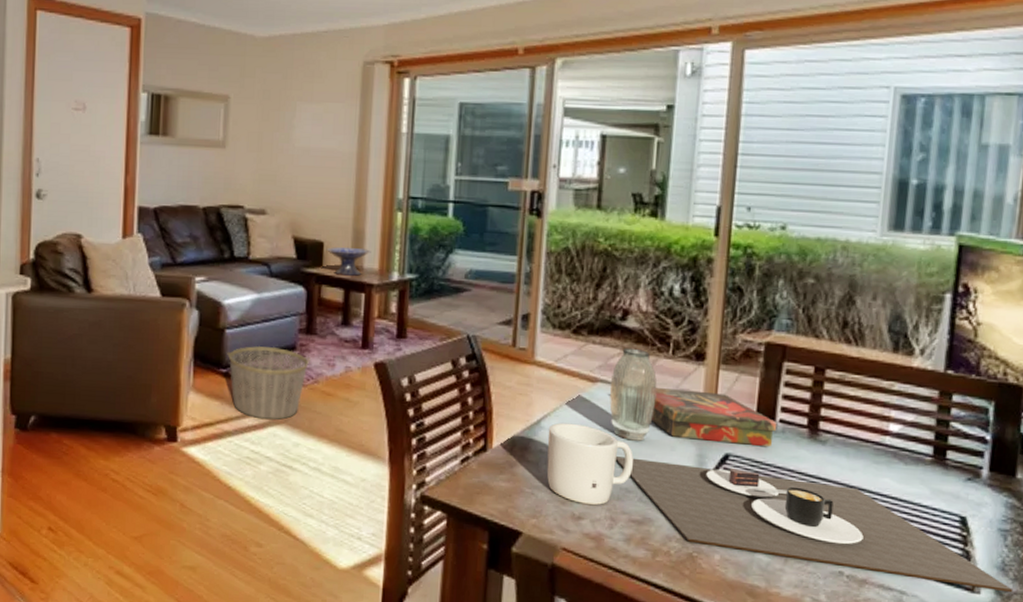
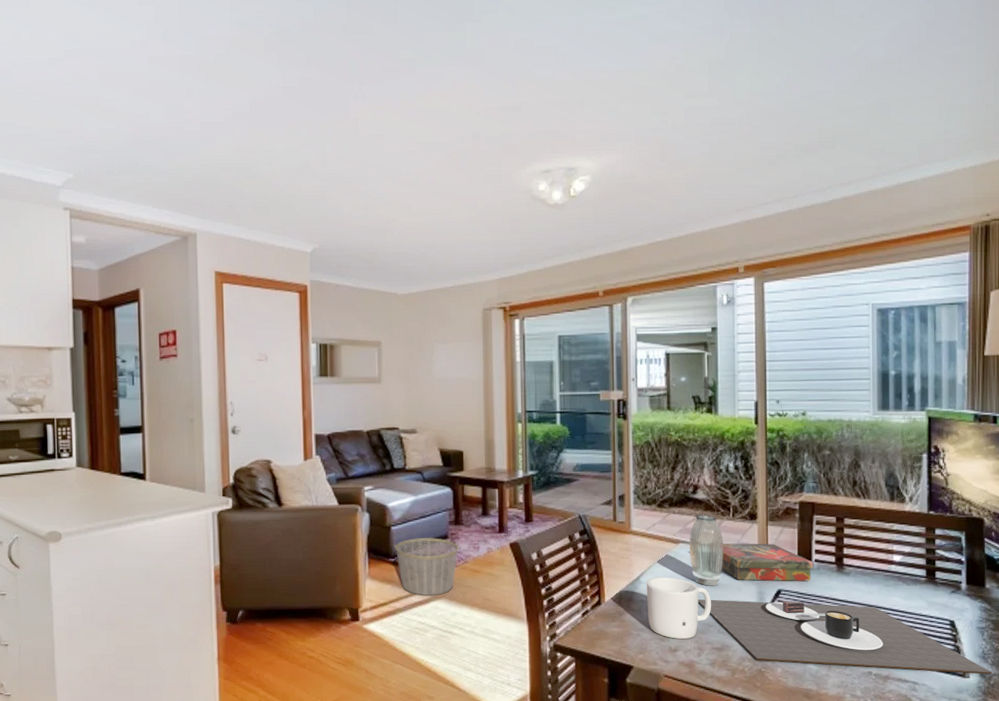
decorative bowl: present [326,247,371,276] -> none [465,454,500,476]

